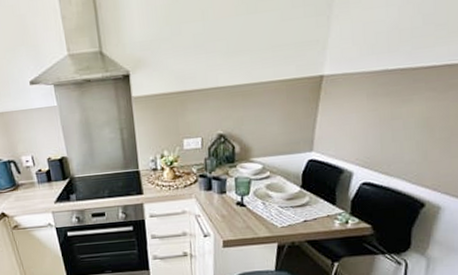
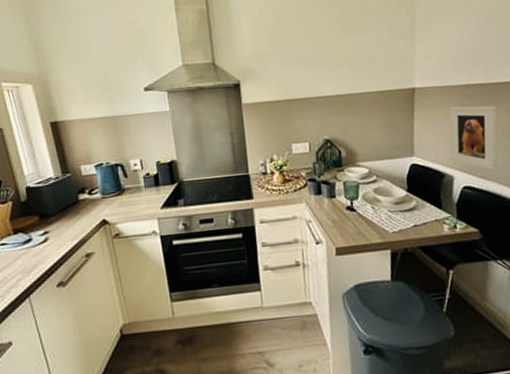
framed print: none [352,94,416,167] -> present [449,105,498,171]

